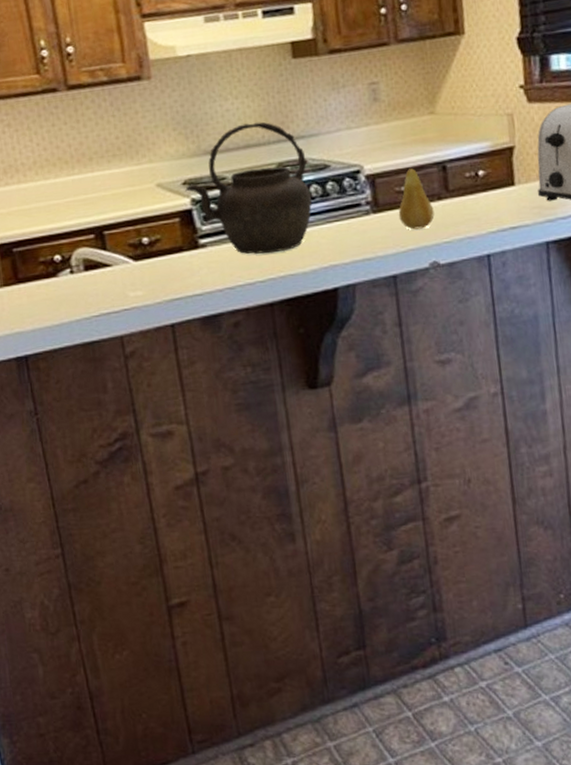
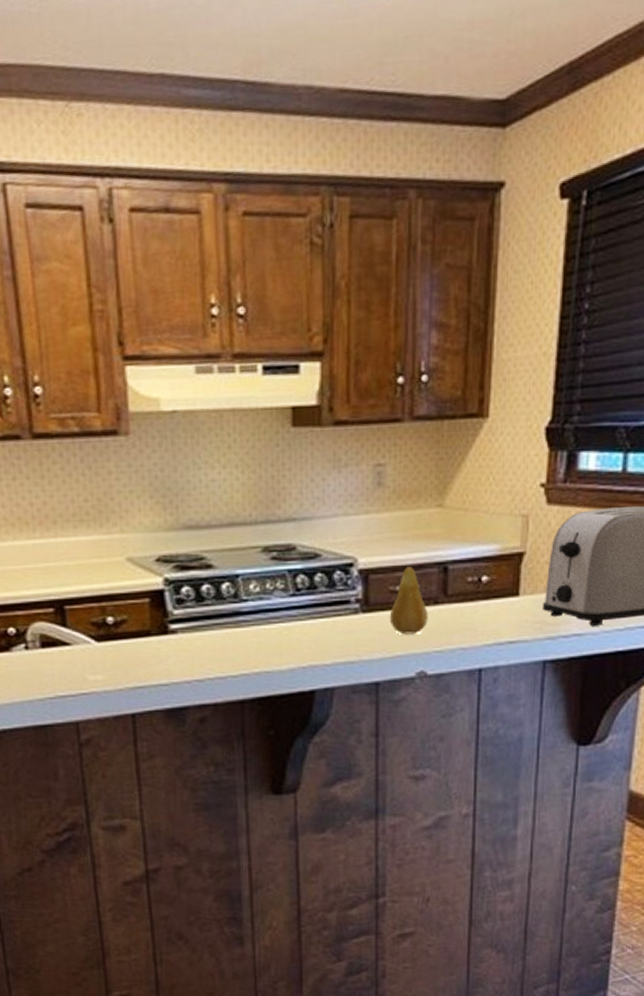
kettle: present [185,122,312,254] -> none [158,497,296,647]

